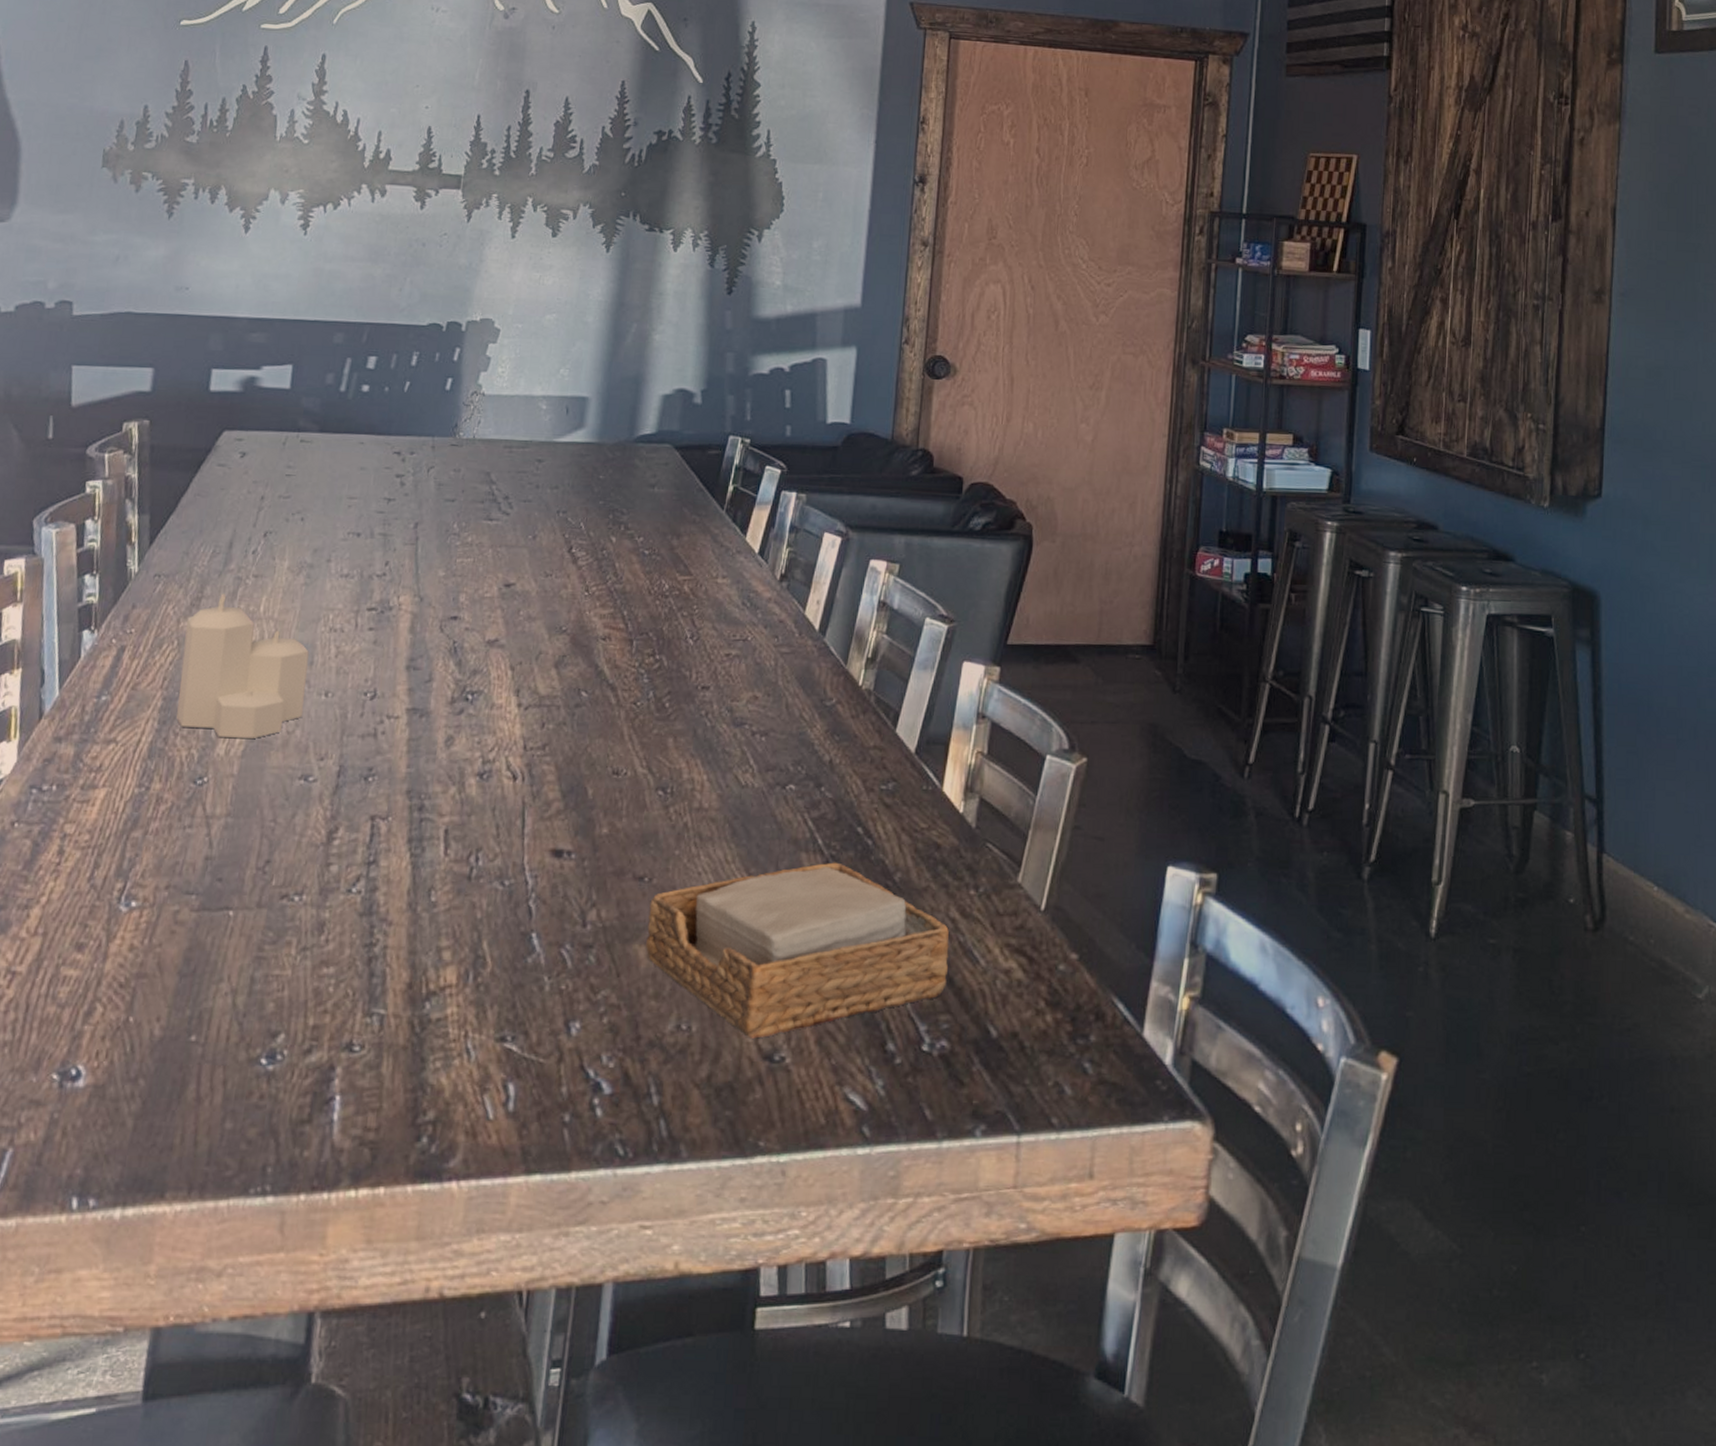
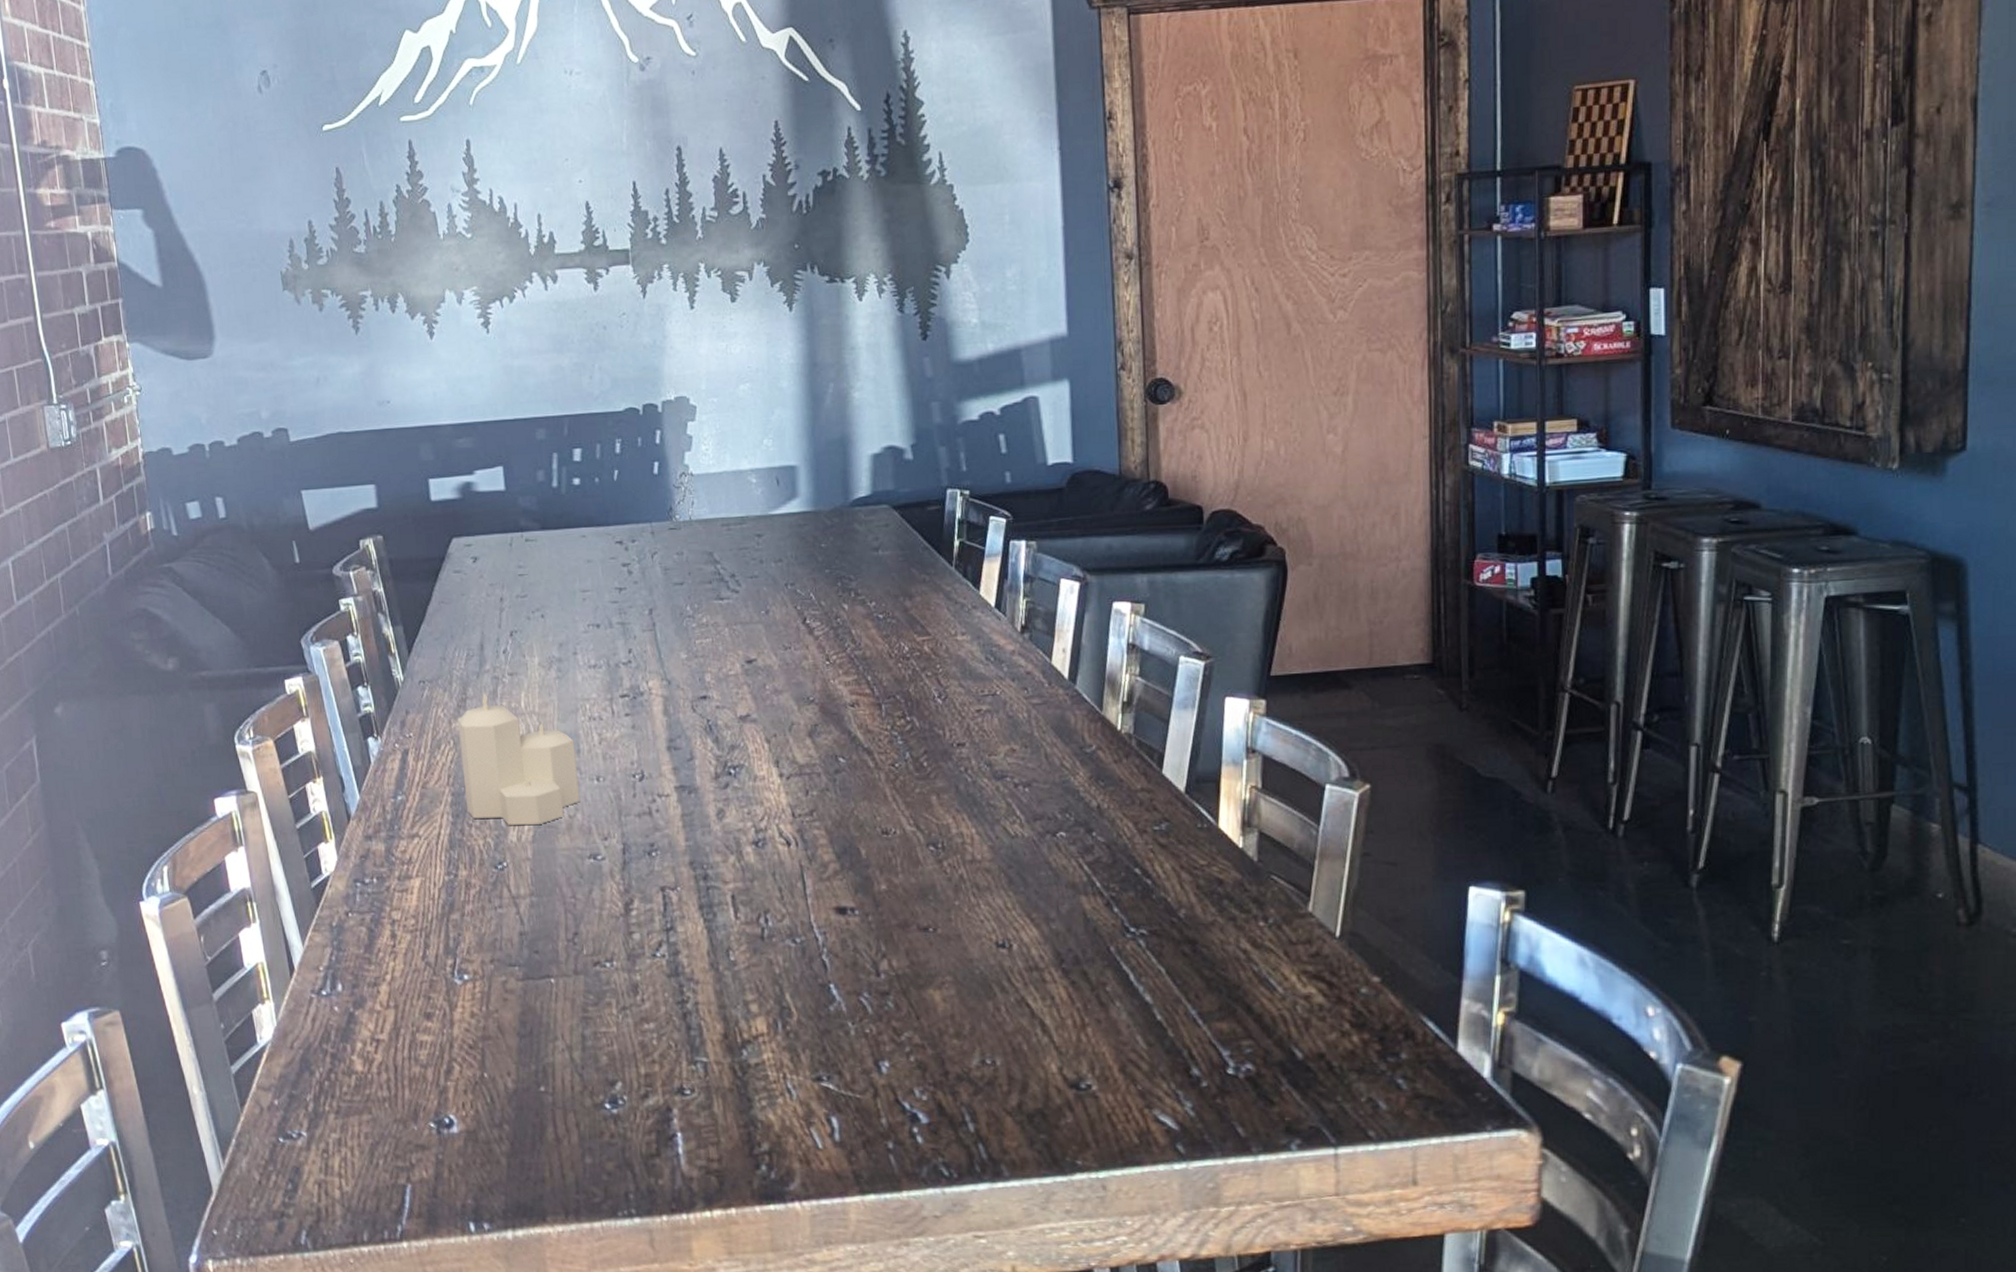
napkin holder: present [646,862,950,1039] -> none [938,903,1246,1069]

